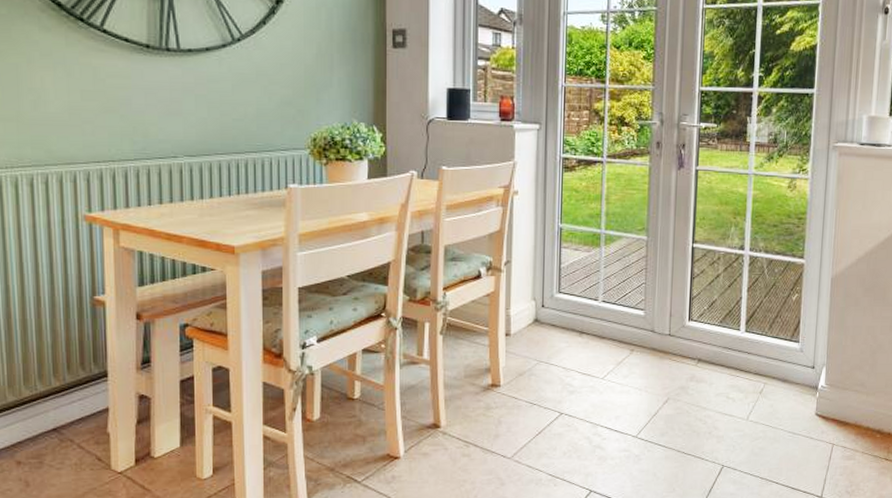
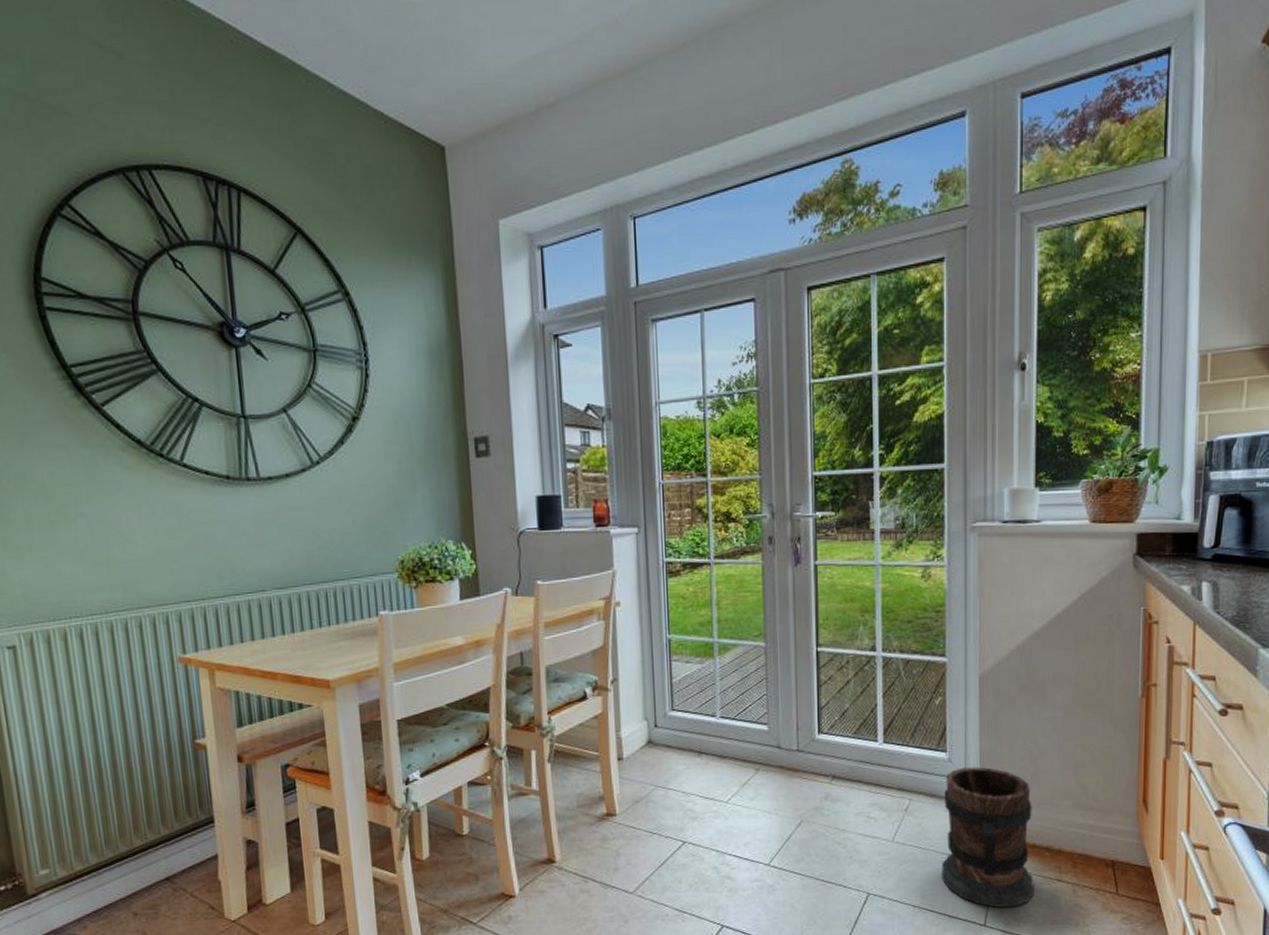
wooden barrel: none [787,357,869,482] -> present [942,766,1034,908]

